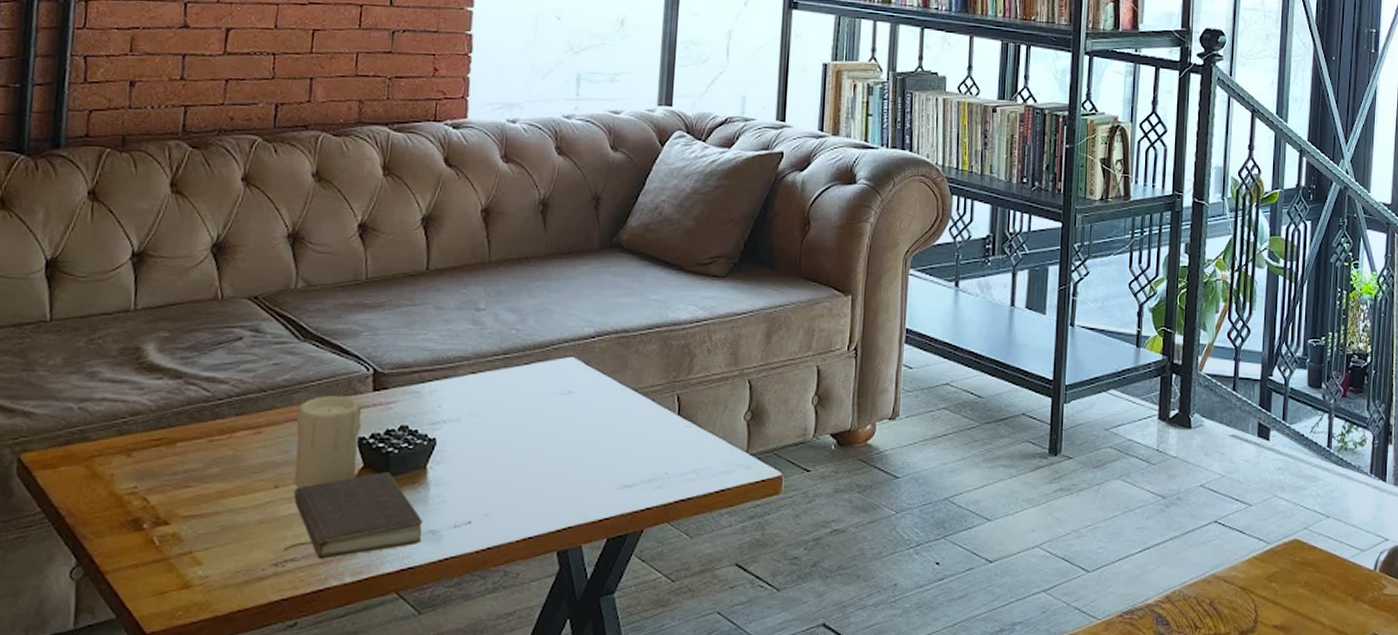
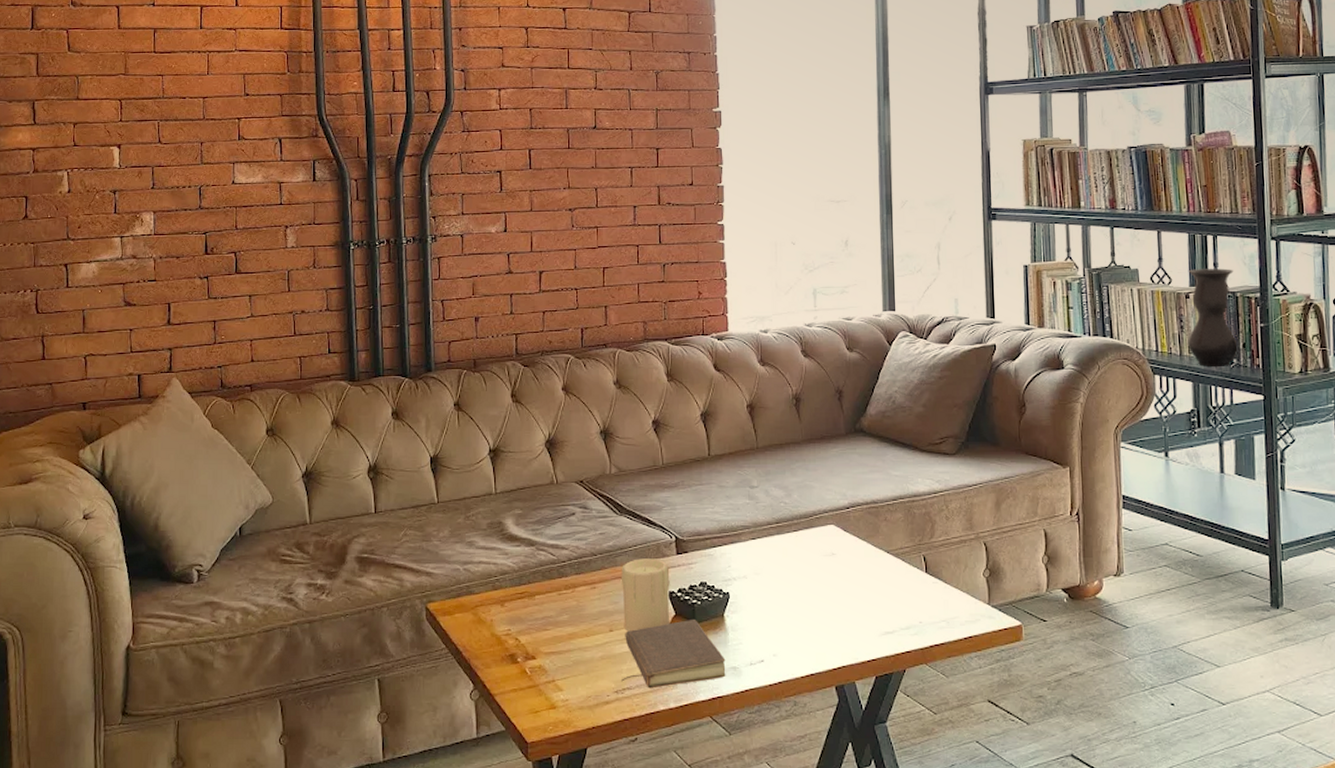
vase: none [990,80,1044,189] -> present [1188,268,1239,367]

